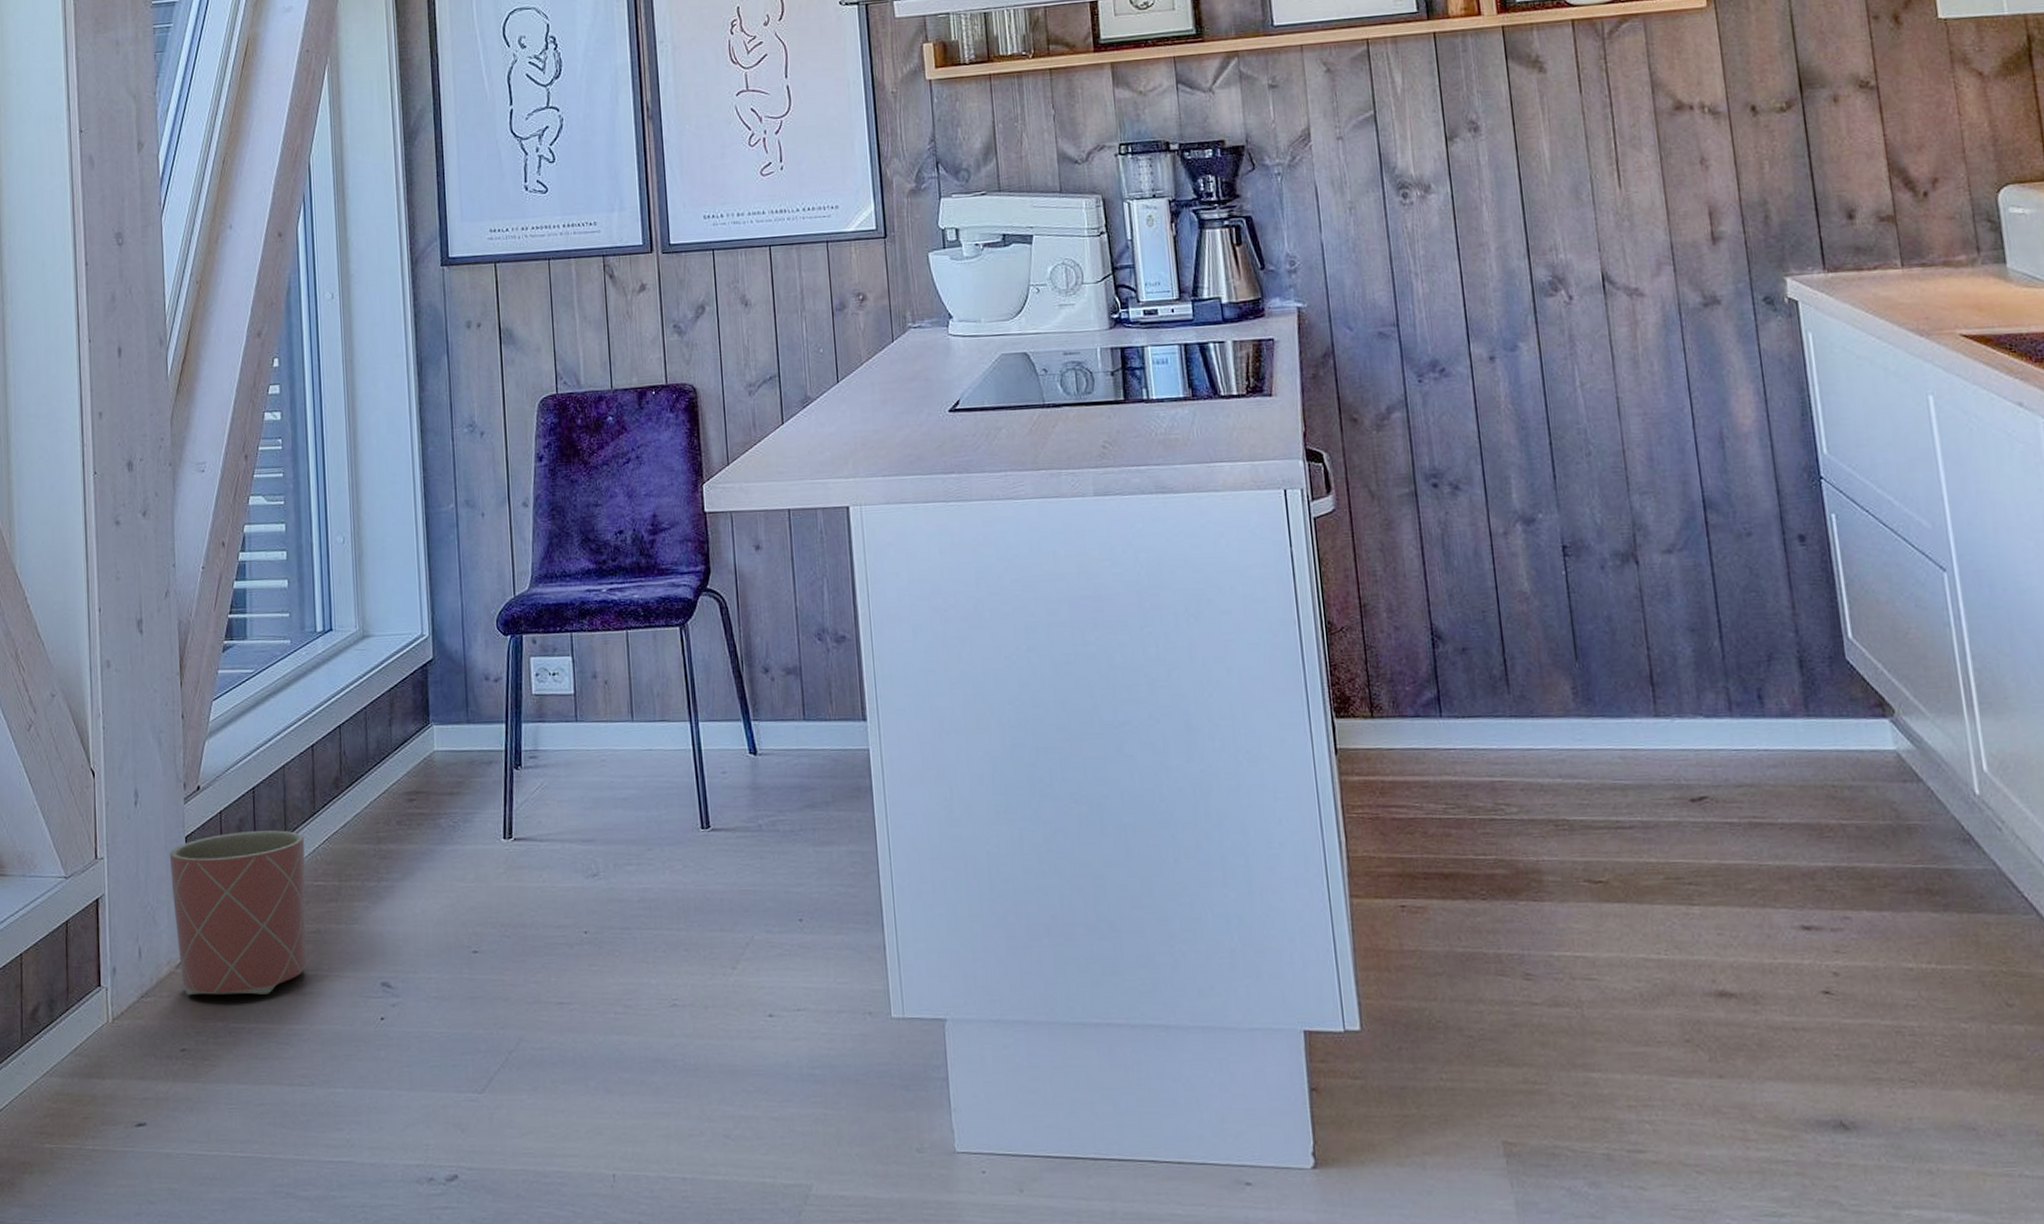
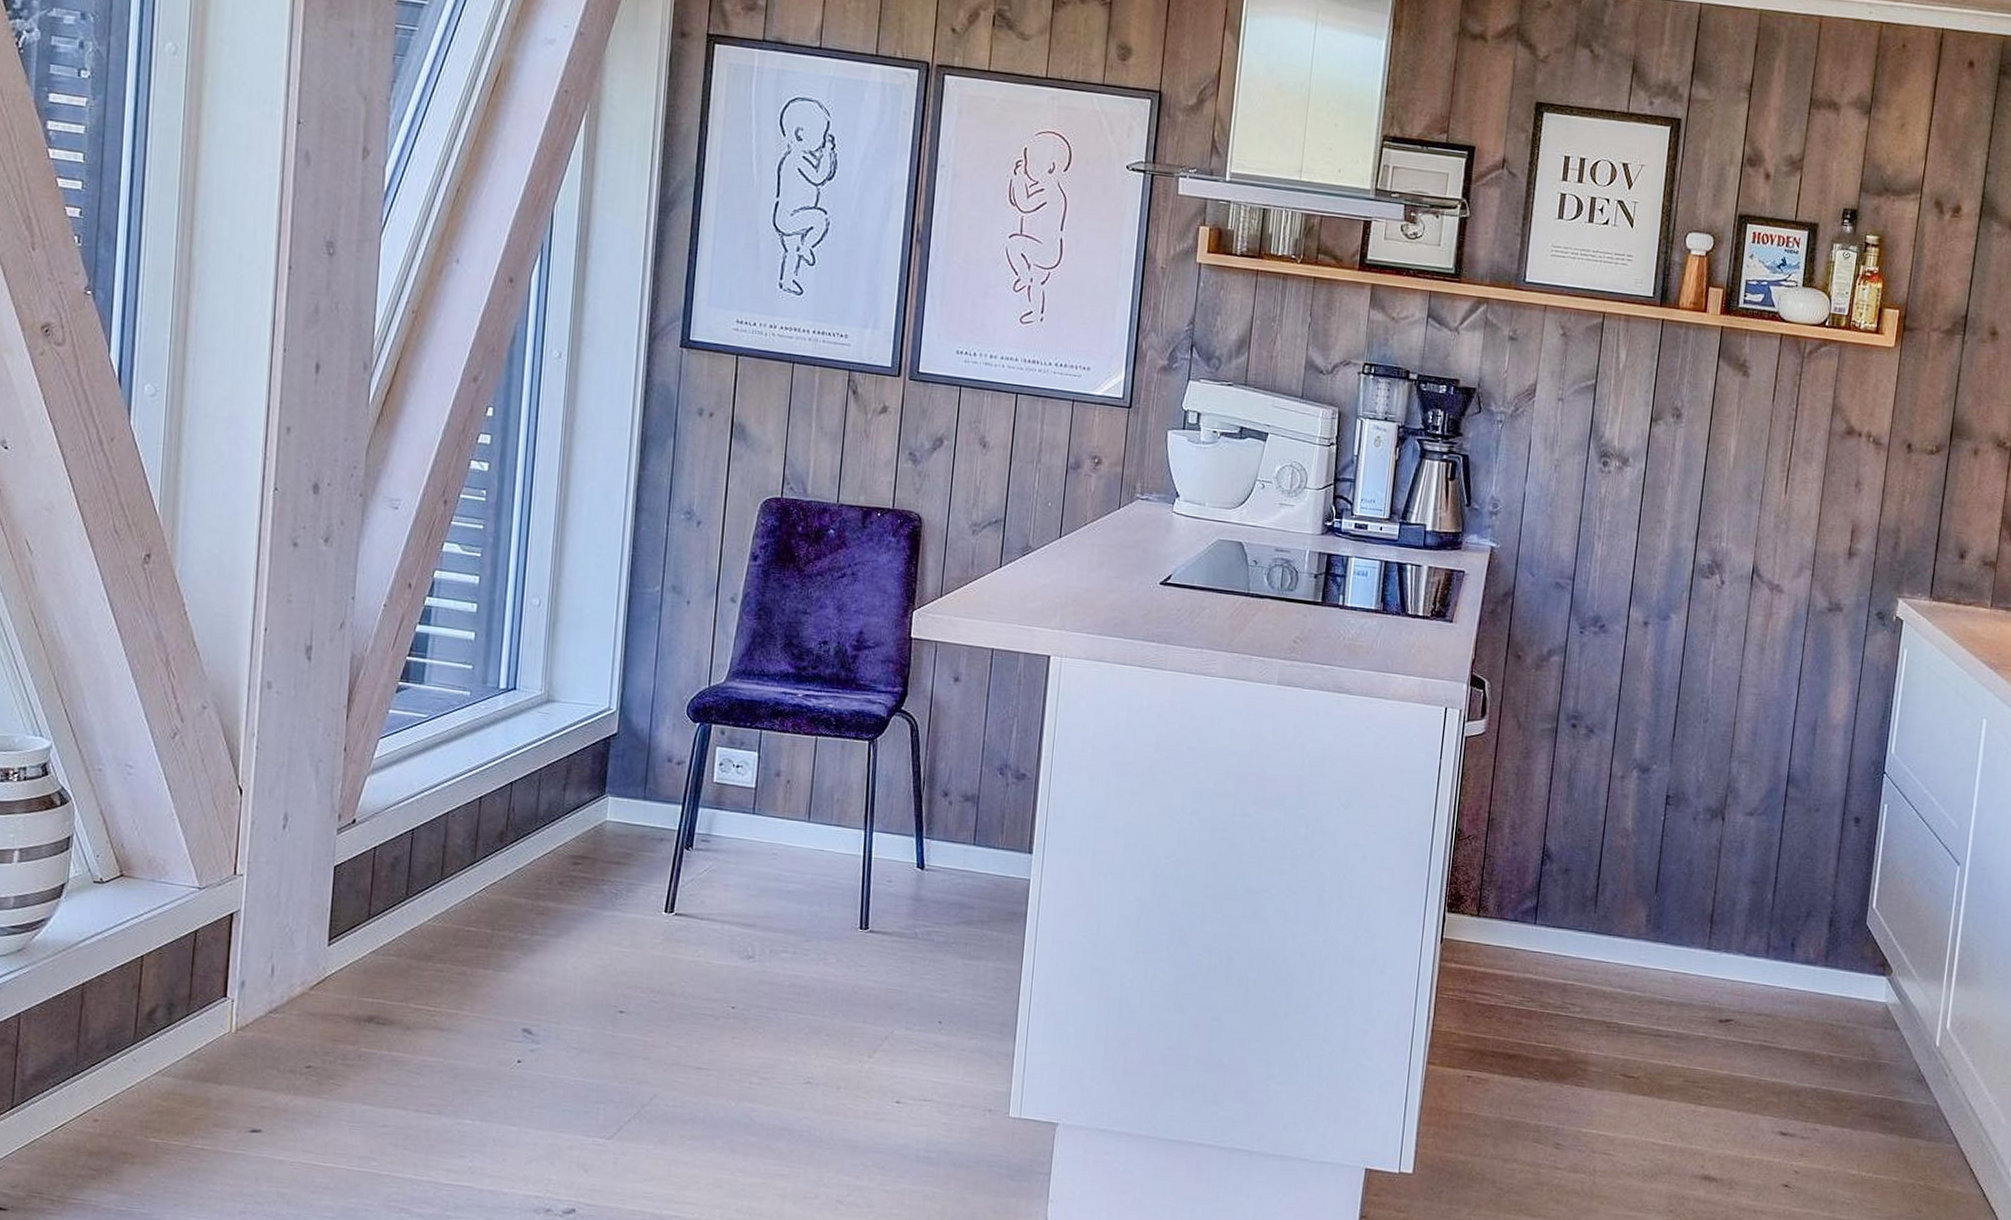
planter: present [169,830,307,996] -> none [314,869,460,1025]

